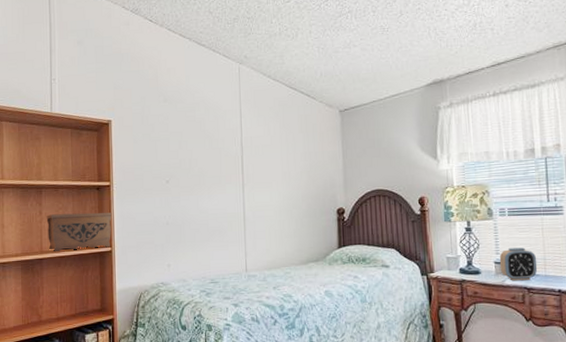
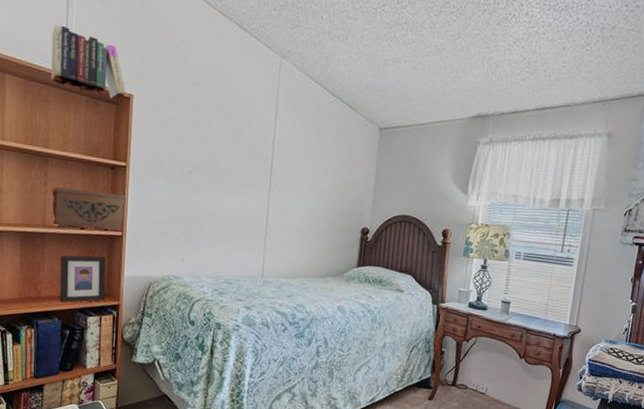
books: none [39,72,105,128] -> present [51,24,126,100]
picture frame: none [58,273,101,324] -> present [59,255,106,303]
alarm clock: present [499,247,538,281] -> none [505,290,541,322]

